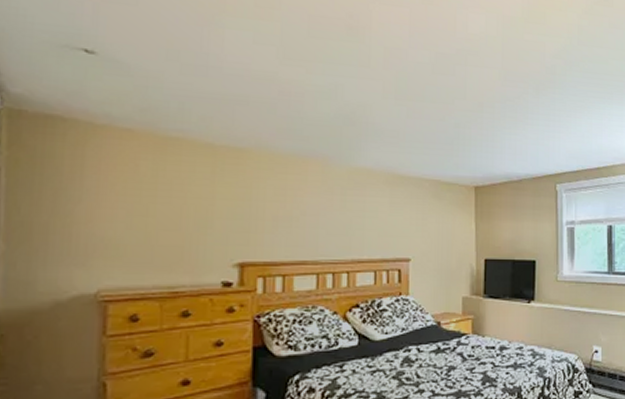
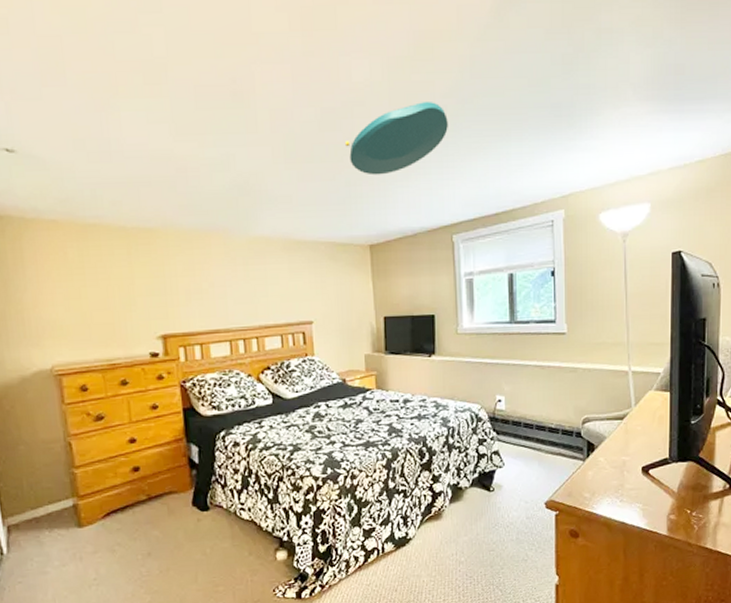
ceiling light: none [456,59,556,121] -> present [344,102,448,175]

